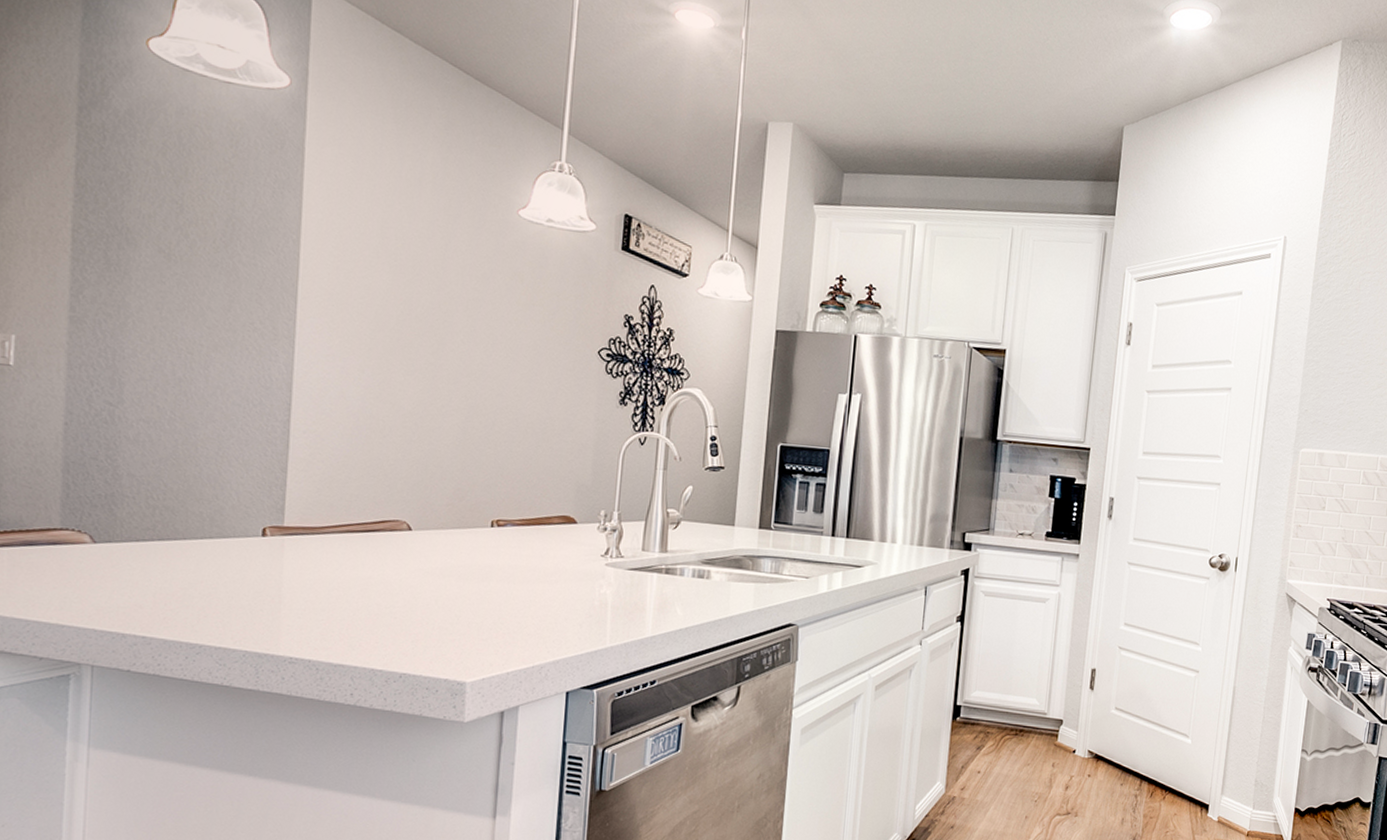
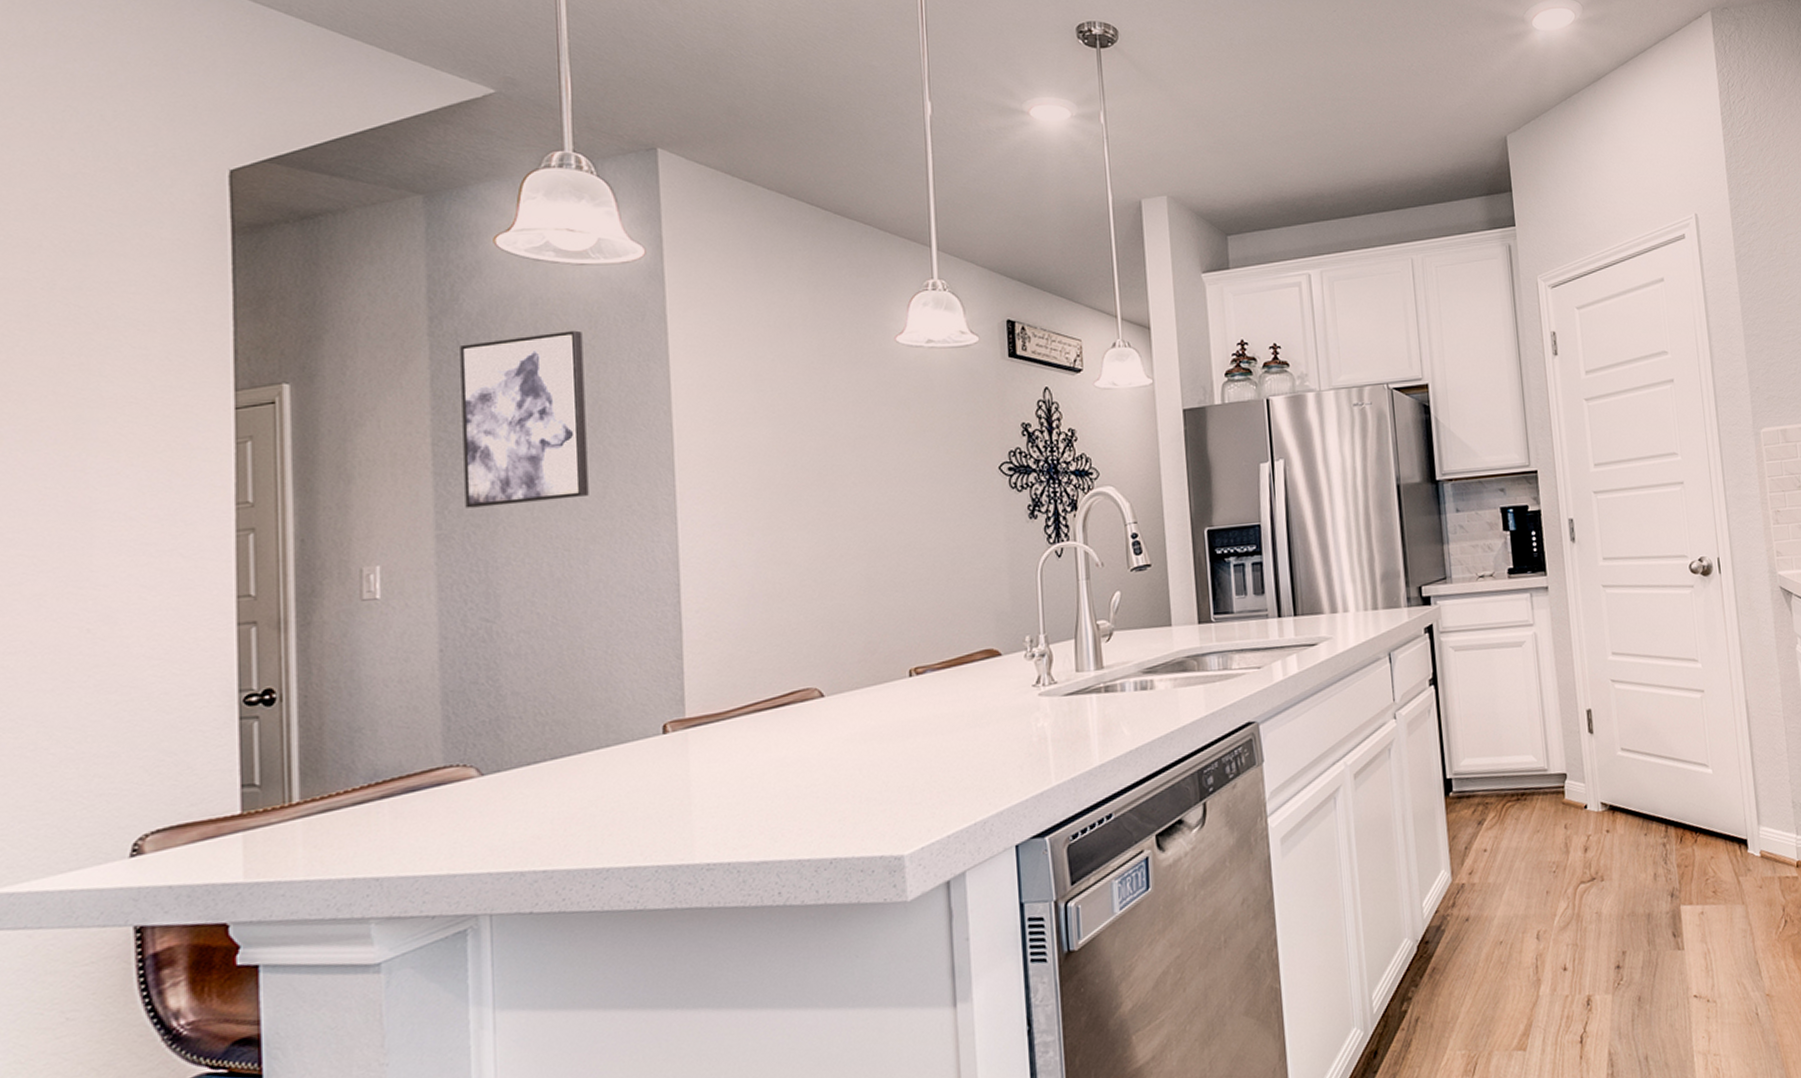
wall art: none [99,139,223,306] -> present [460,330,589,508]

